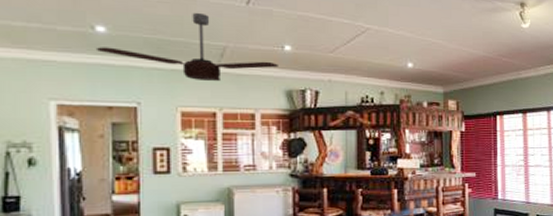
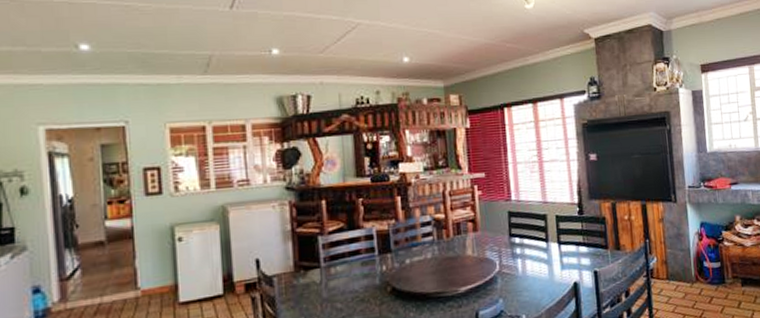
ceiling fan: present [95,12,278,81] -> none [80,21,267,94]

